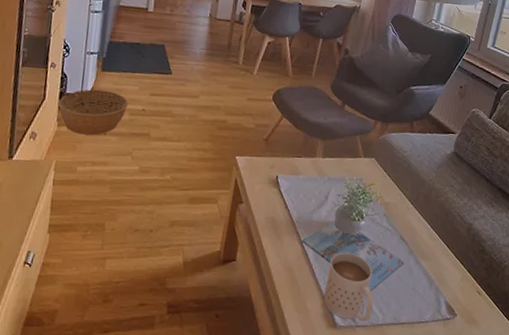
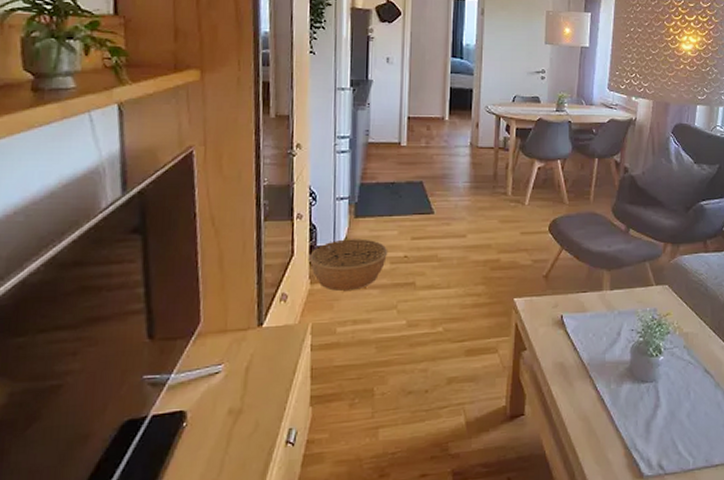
magazine: present [302,219,405,292] -> none [596,357,712,434]
mug: present [323,252,374,322] -> none [626,392,682,469]

